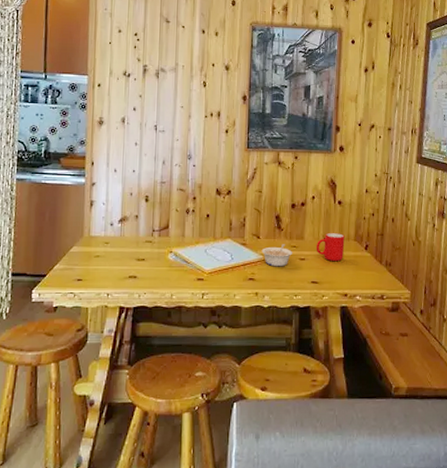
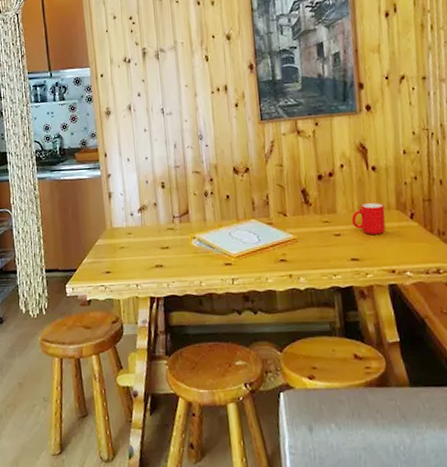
legume: present [261,244,292,267] -> none [290,220,325,246]

